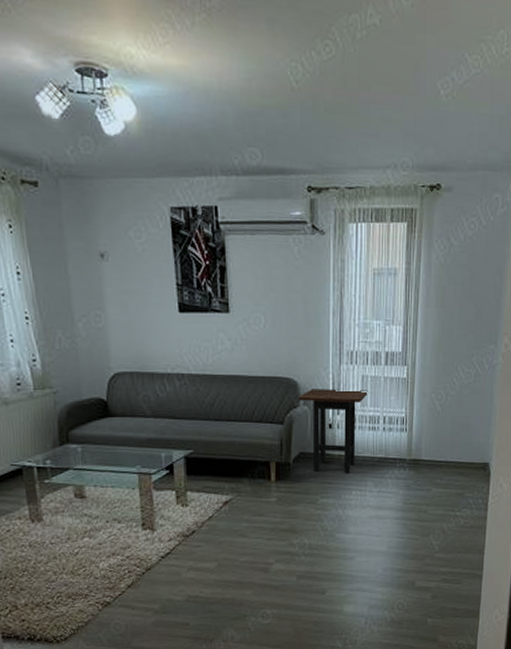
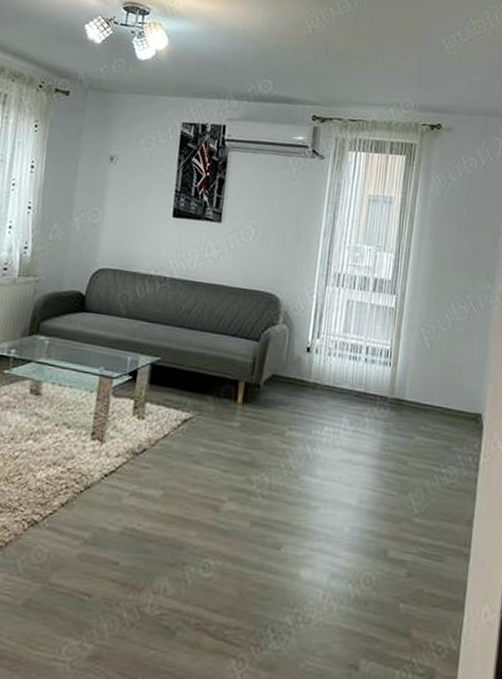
side table: present [298,389,369,473] -> none [277,307,354,405]

